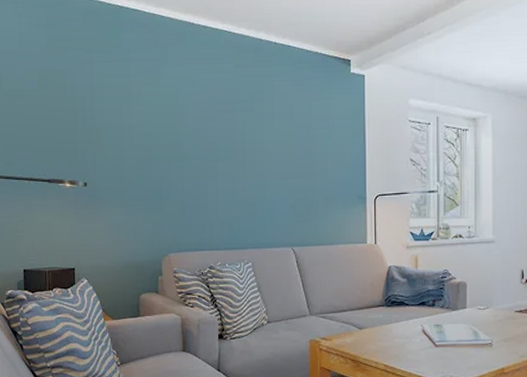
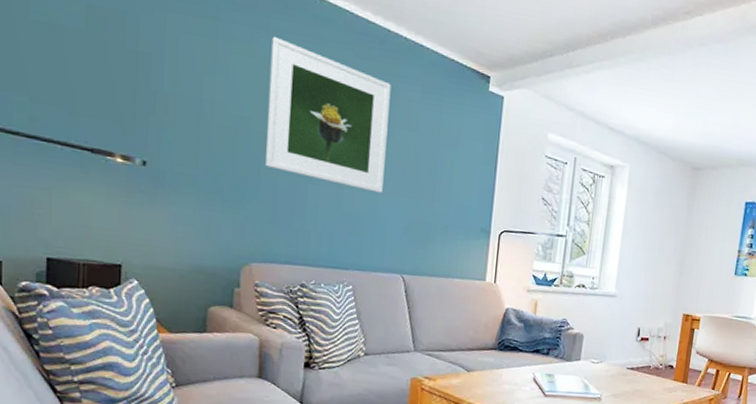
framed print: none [170,64,269,179] -> present [265,36,391,193]

